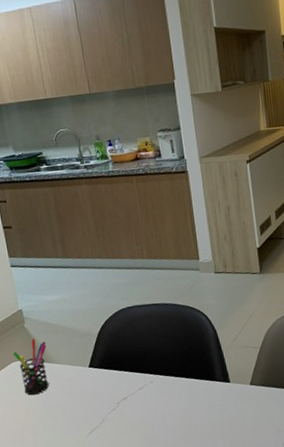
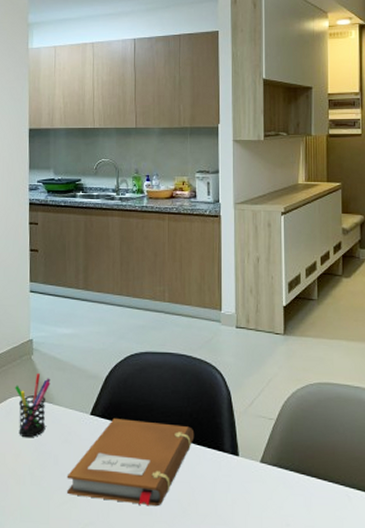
notebook: none [76,364,188,436] -> present [66,419,195,507]

